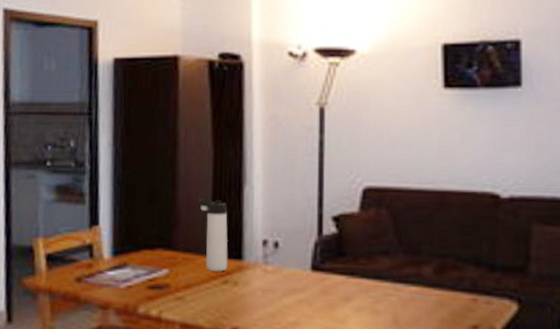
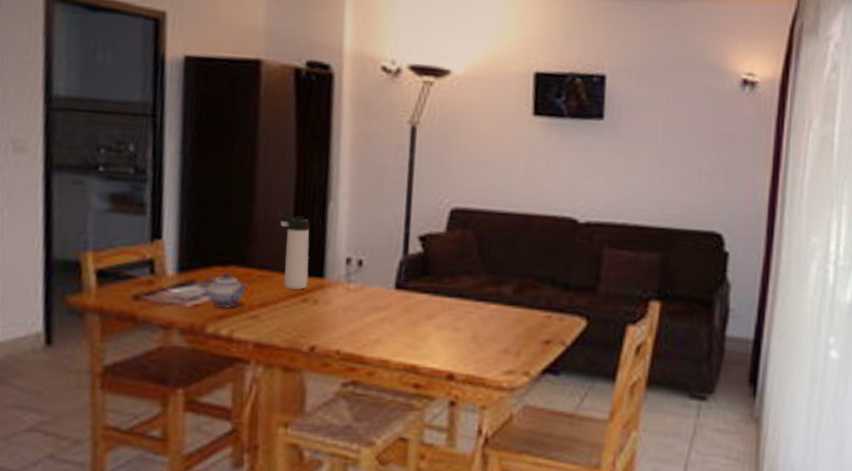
teapot: none [135,256,173,290] -> present [204,273,248,308]

